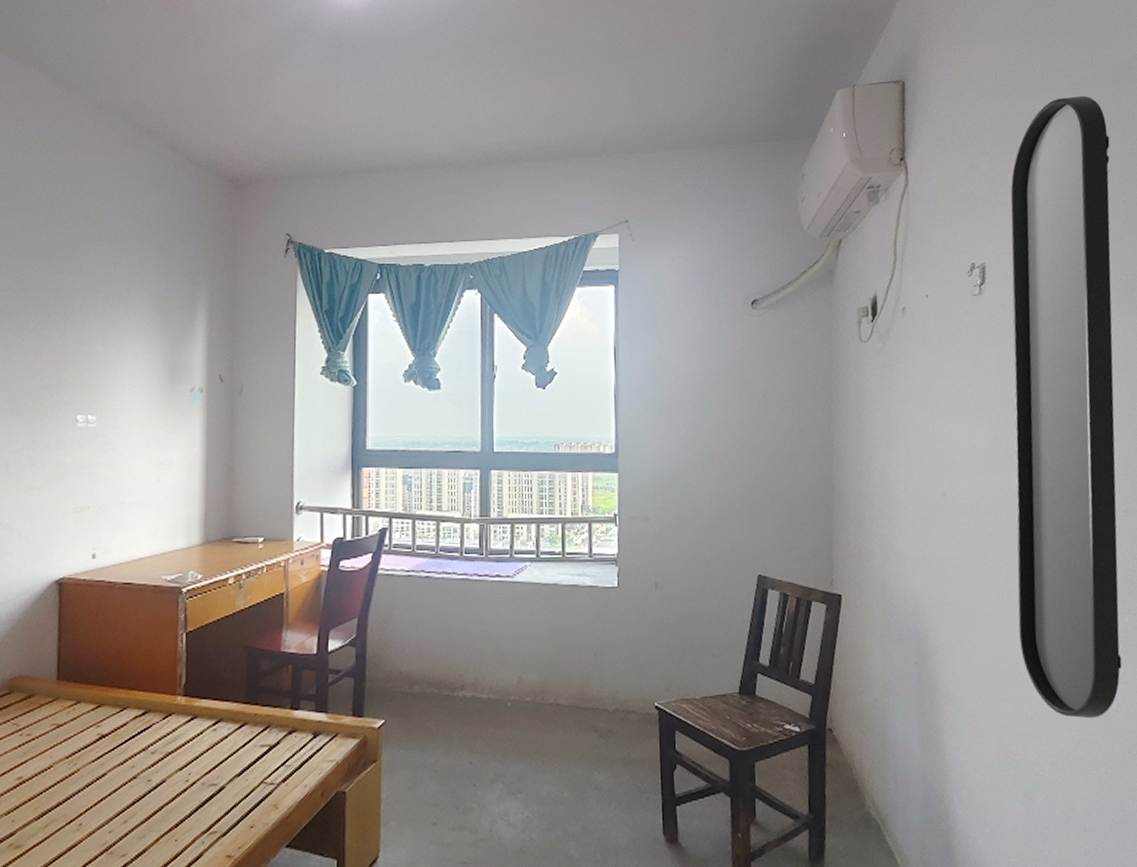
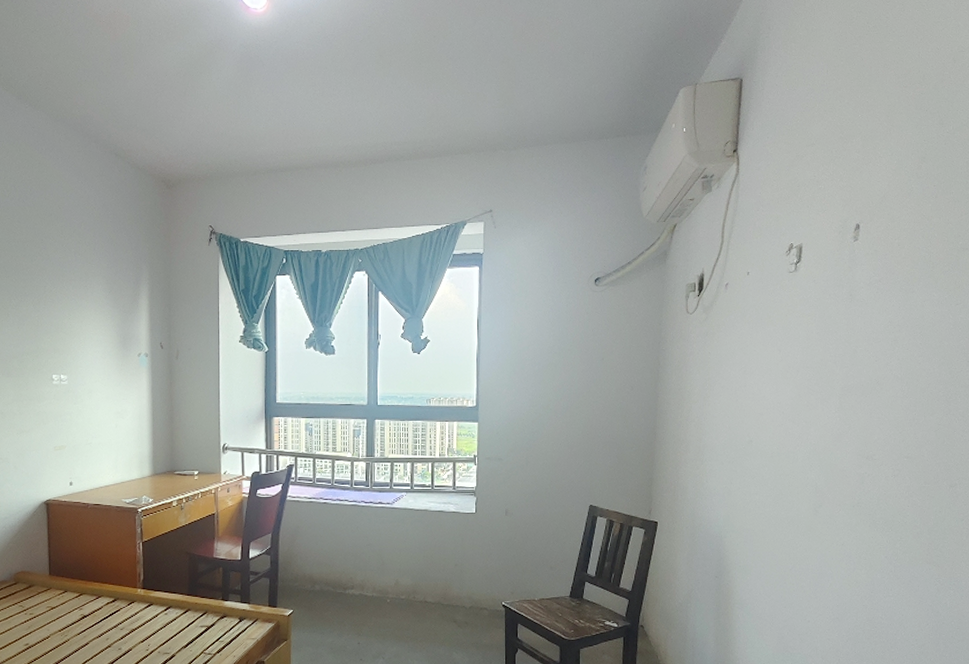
home mirror: present [1010,95,1122,719] -> none [804,87,927,623]

